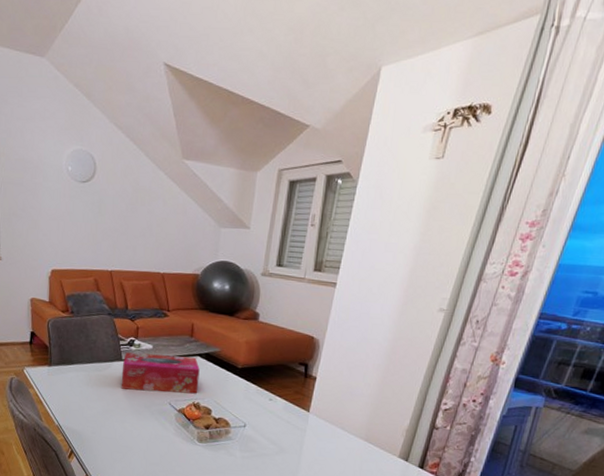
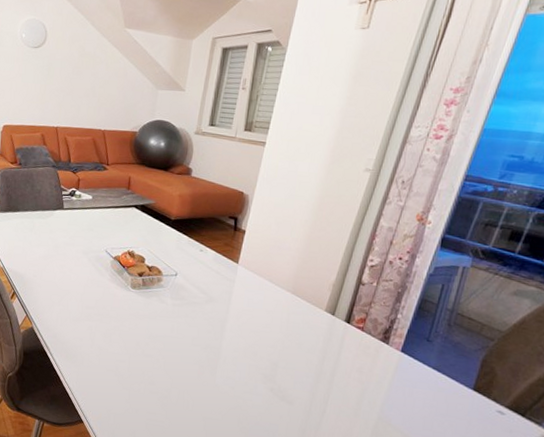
tissue box: present [121,352,200,394] -> none [61,202,135,243]

